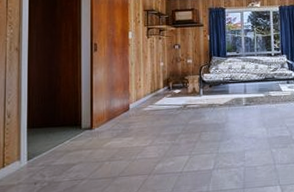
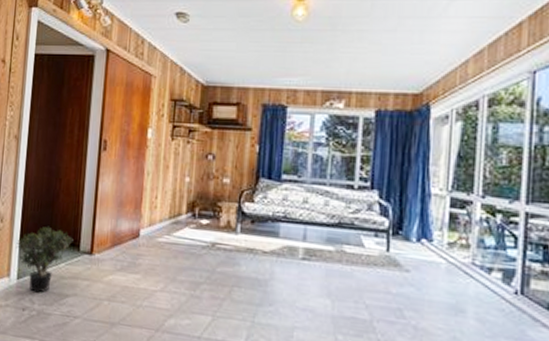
potted plant: none [24,114,75,168] -> present [16,226,73,293]

